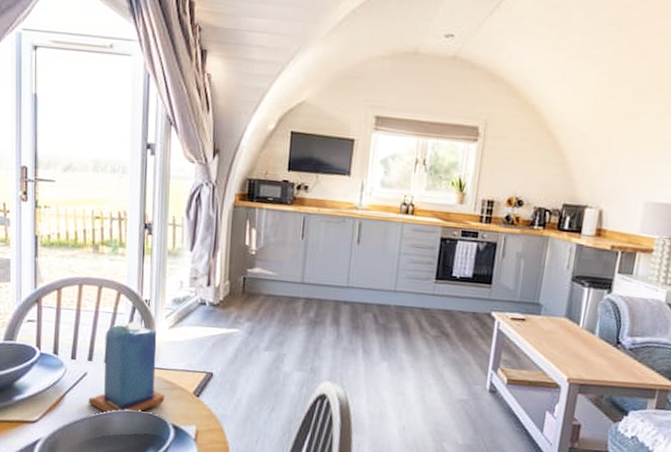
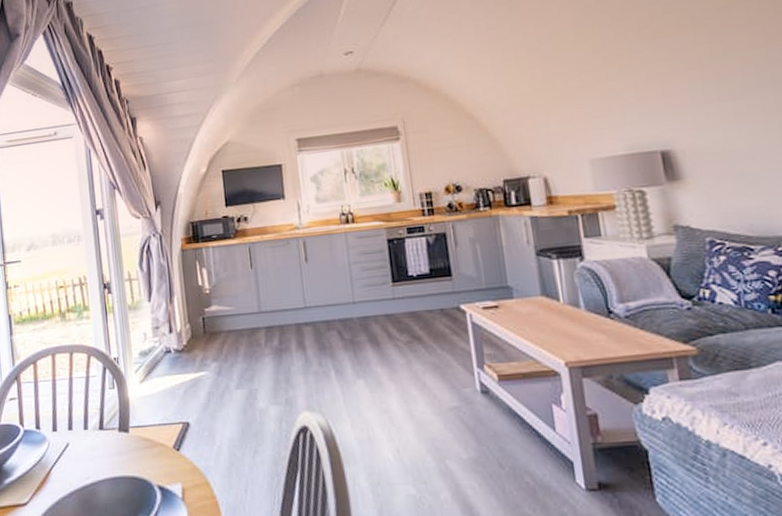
candle: present [88,312,164,415] -> none [73,372,146,485]

